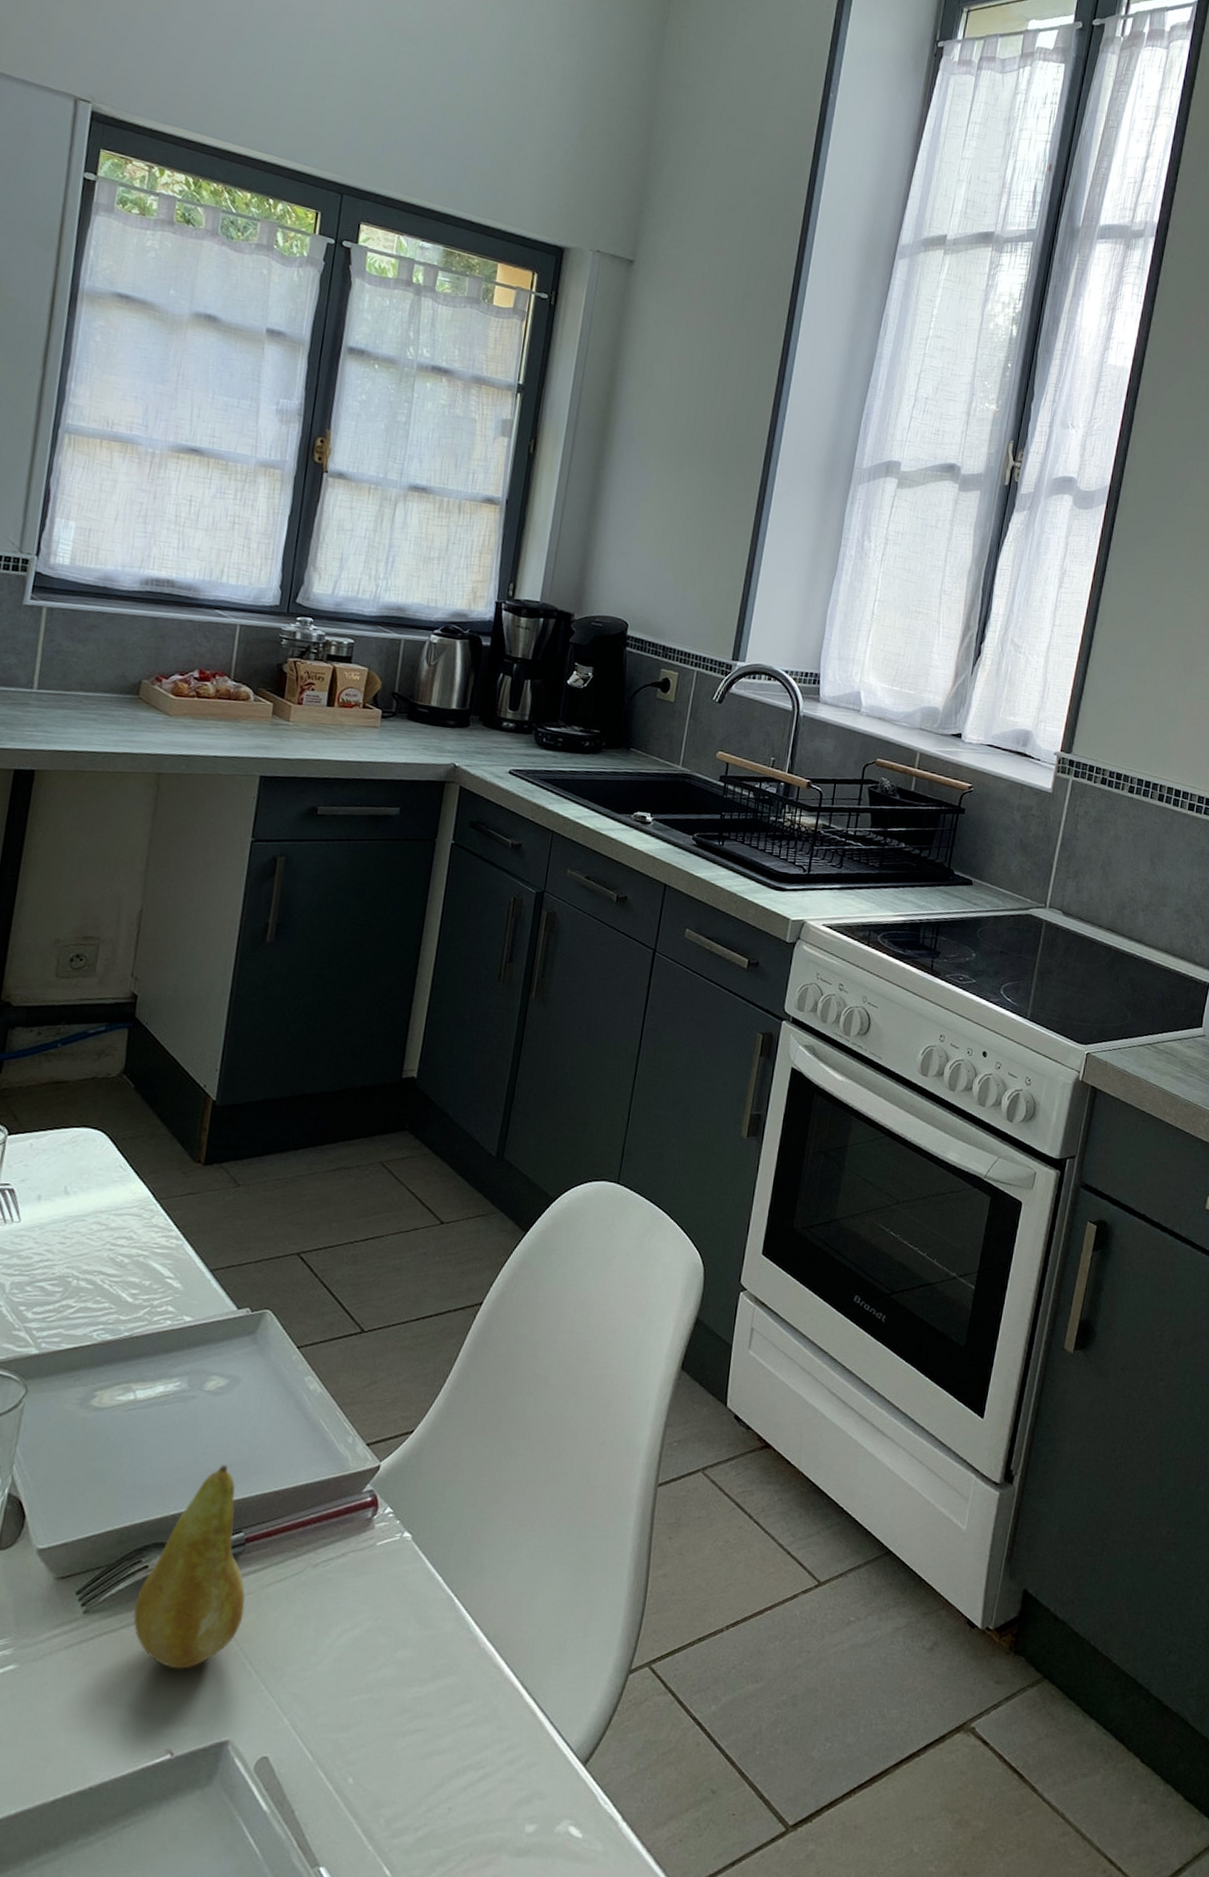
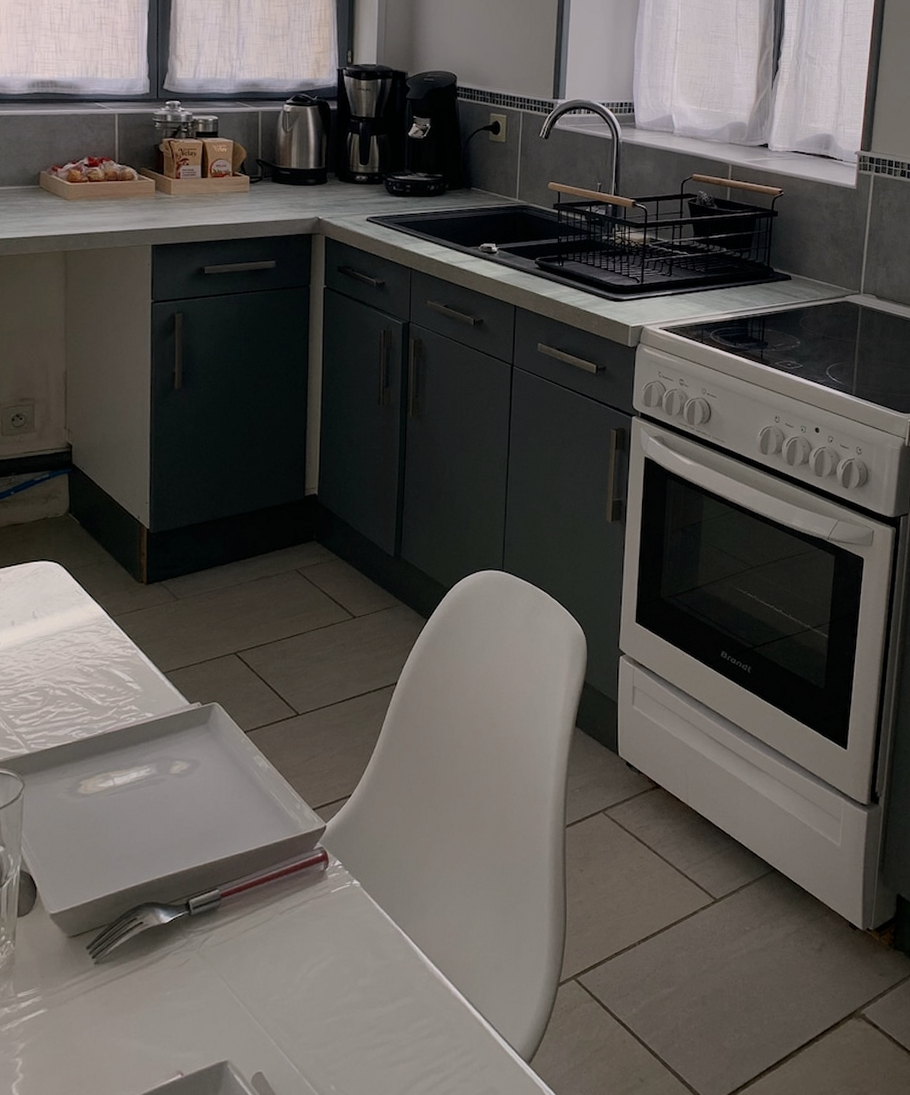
fruit: present [133,1464,246,1670] -> none [136,834,227,1005]

